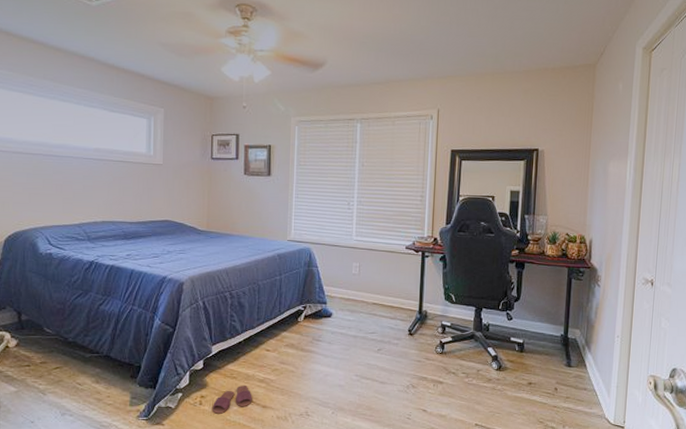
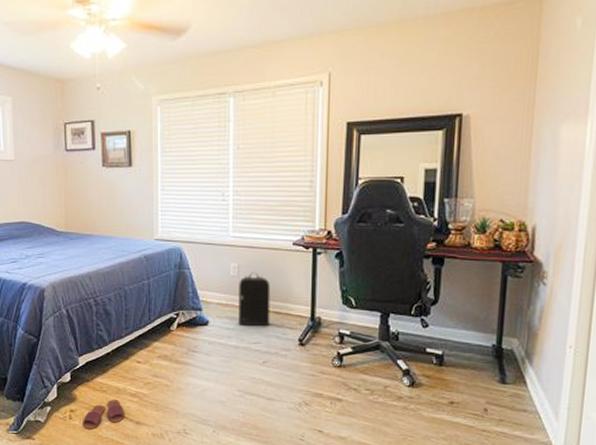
backpack: none [358,271,386,318] -> present [238,272,271,326]

